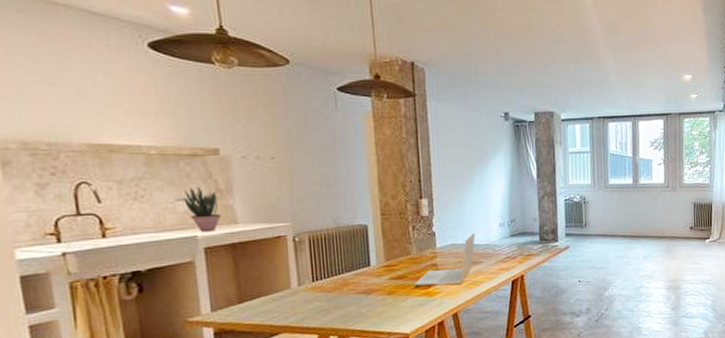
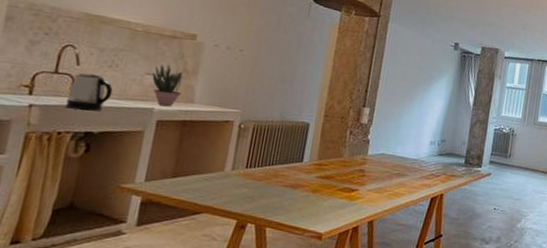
kettle: none [99,209,147,250] -> present [65,73,113,111]
laptop: present [413,232,476,287] -> none [338,145,407,193]

